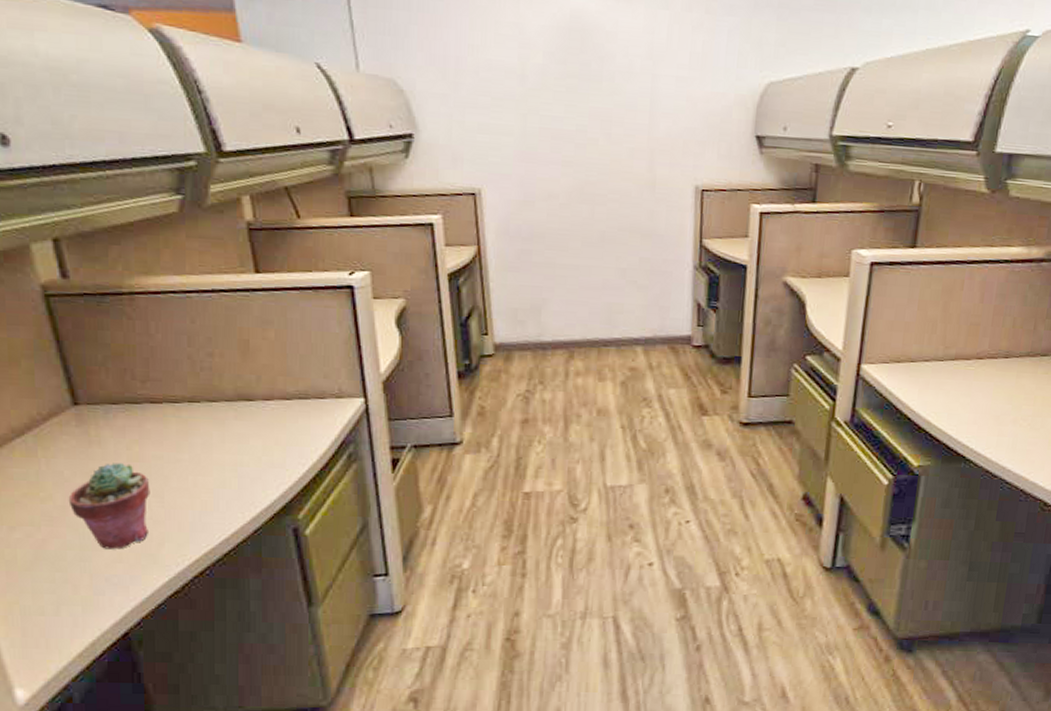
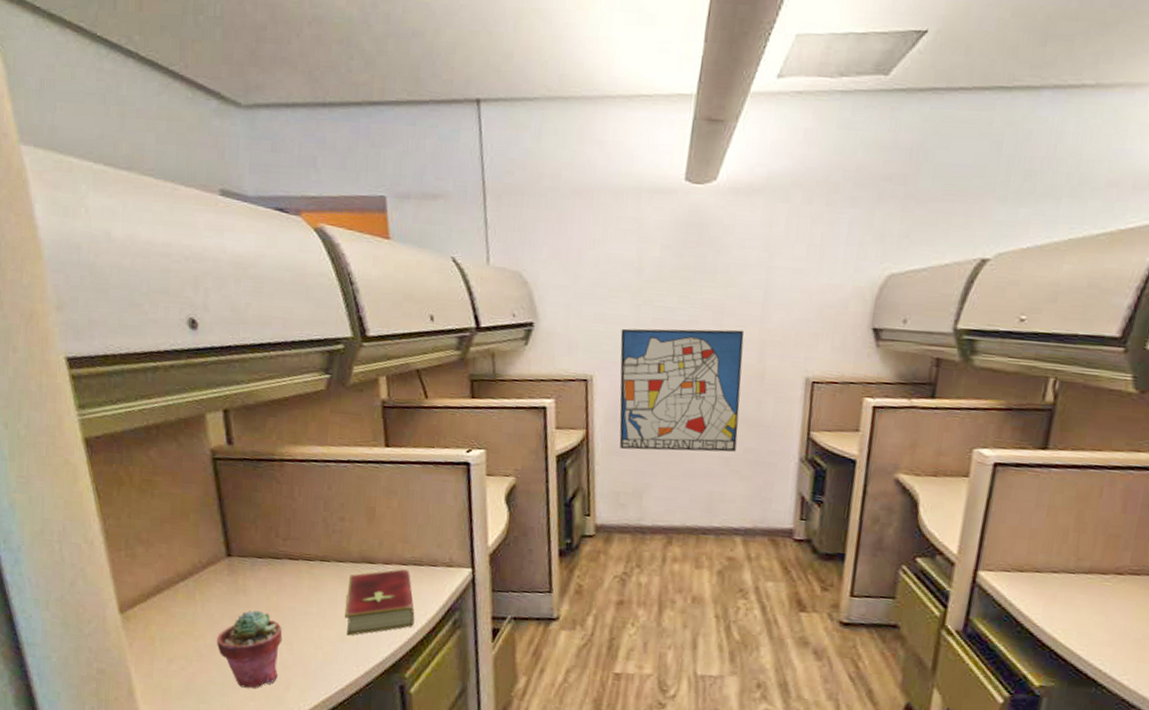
hardcover book: none [222,403,304,481] -> present [344,568,415,636]
wall art: none [507,138,633,265] -> present [619,328,744,452]

